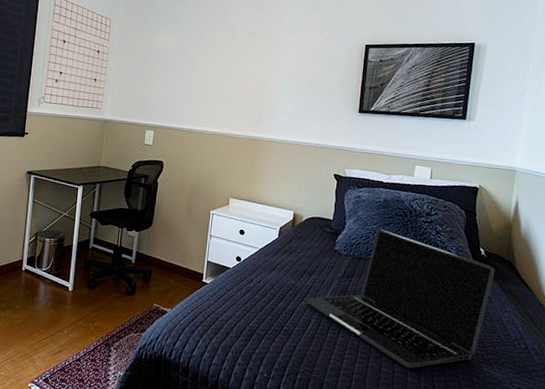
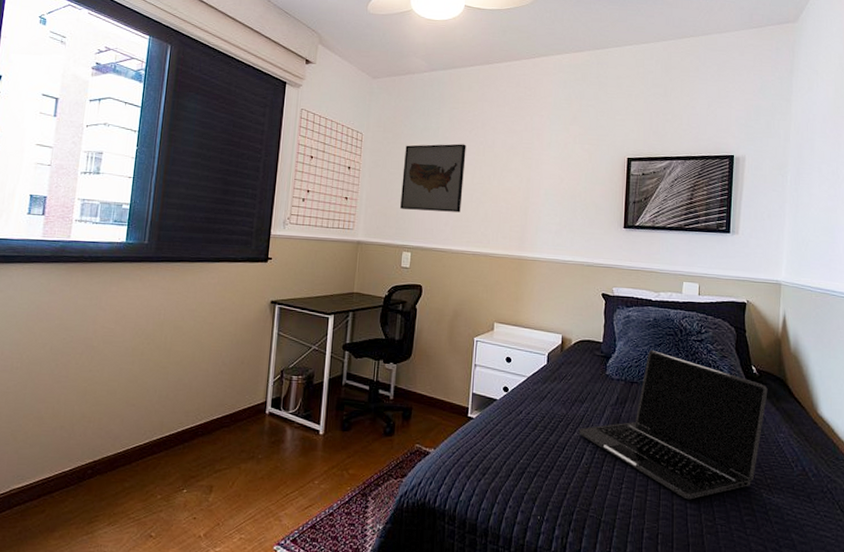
wall art: none [145,30,208,95] -> present [400,143,466,212]

